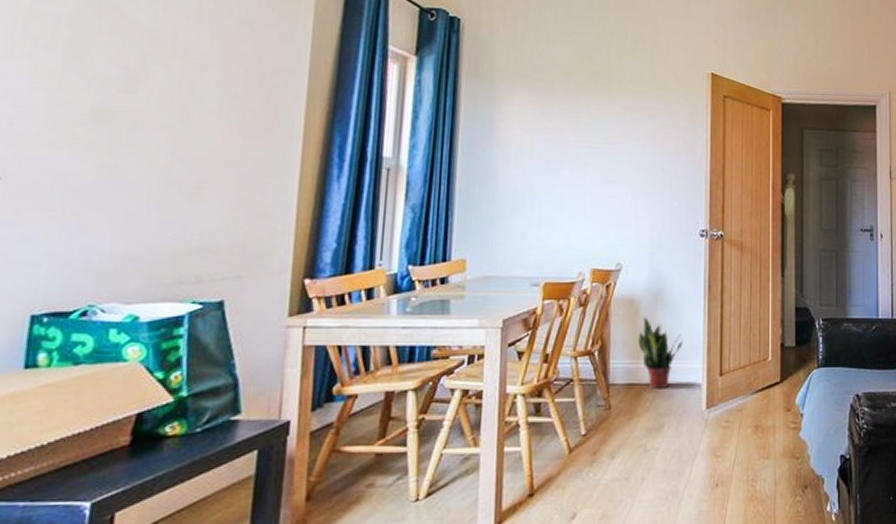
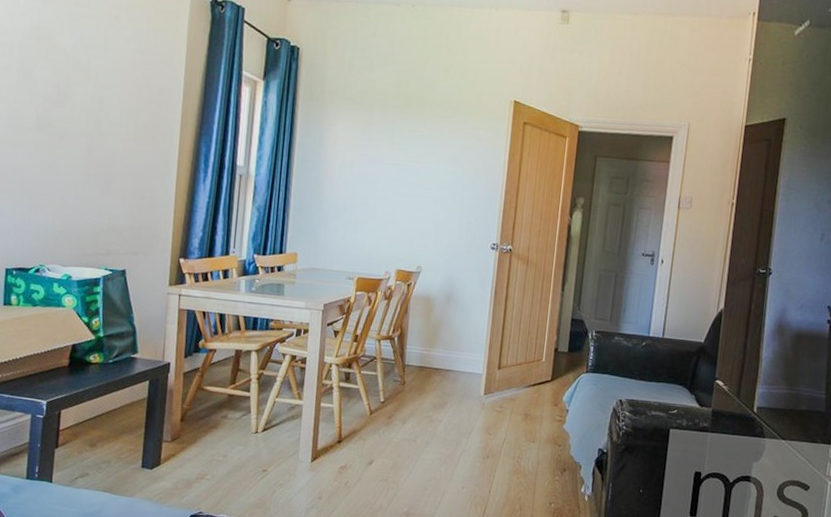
potted plant: present [638,317,683,389] -> none [431,313,469,374]

